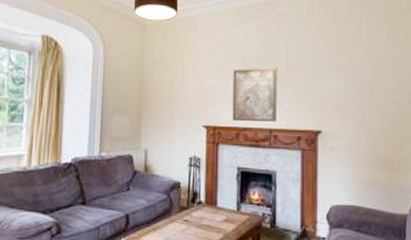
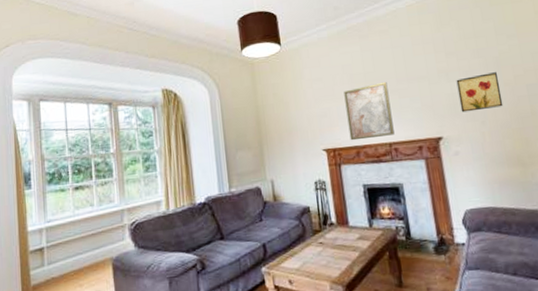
wall art: none [343,75,383,111] -> present [456,72,503,113]

